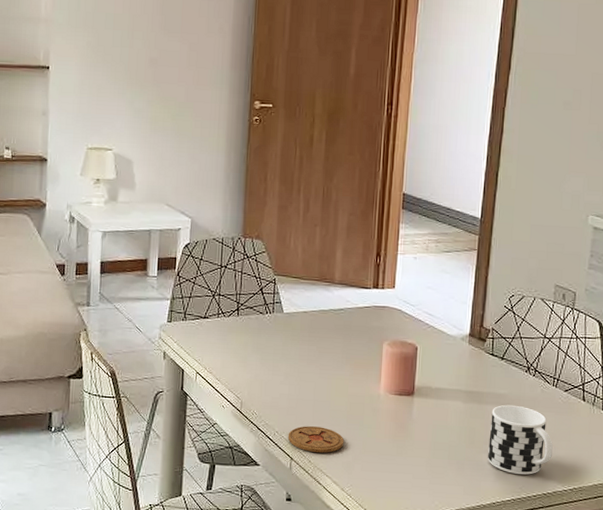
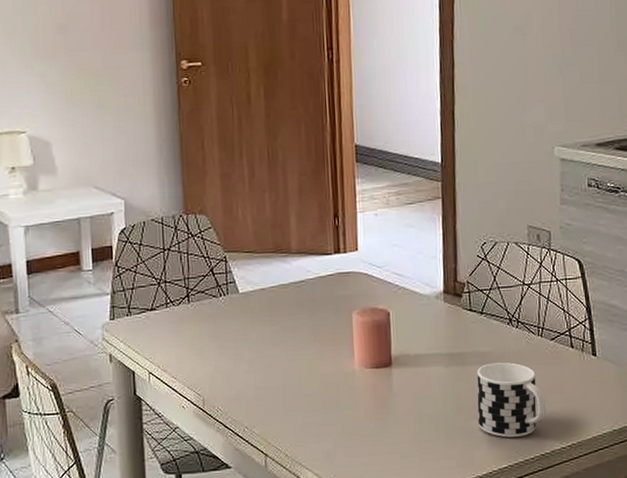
coaster: present [287,426,344,453] -> none [259,415,322,445]

